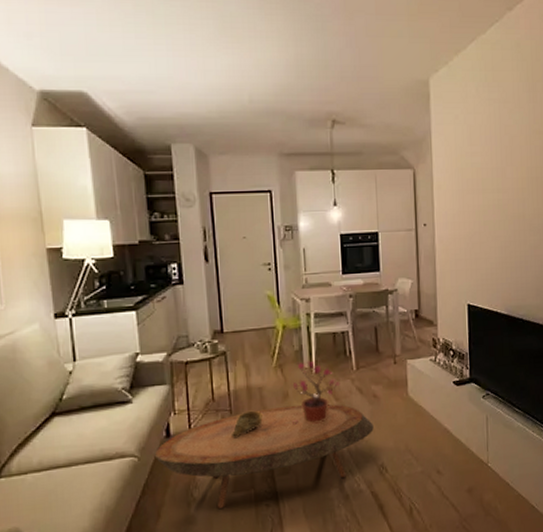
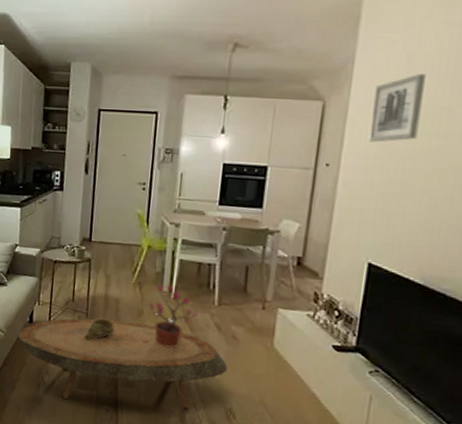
wall art: none [450,142,485,202] -> present [367,74,426,143]

